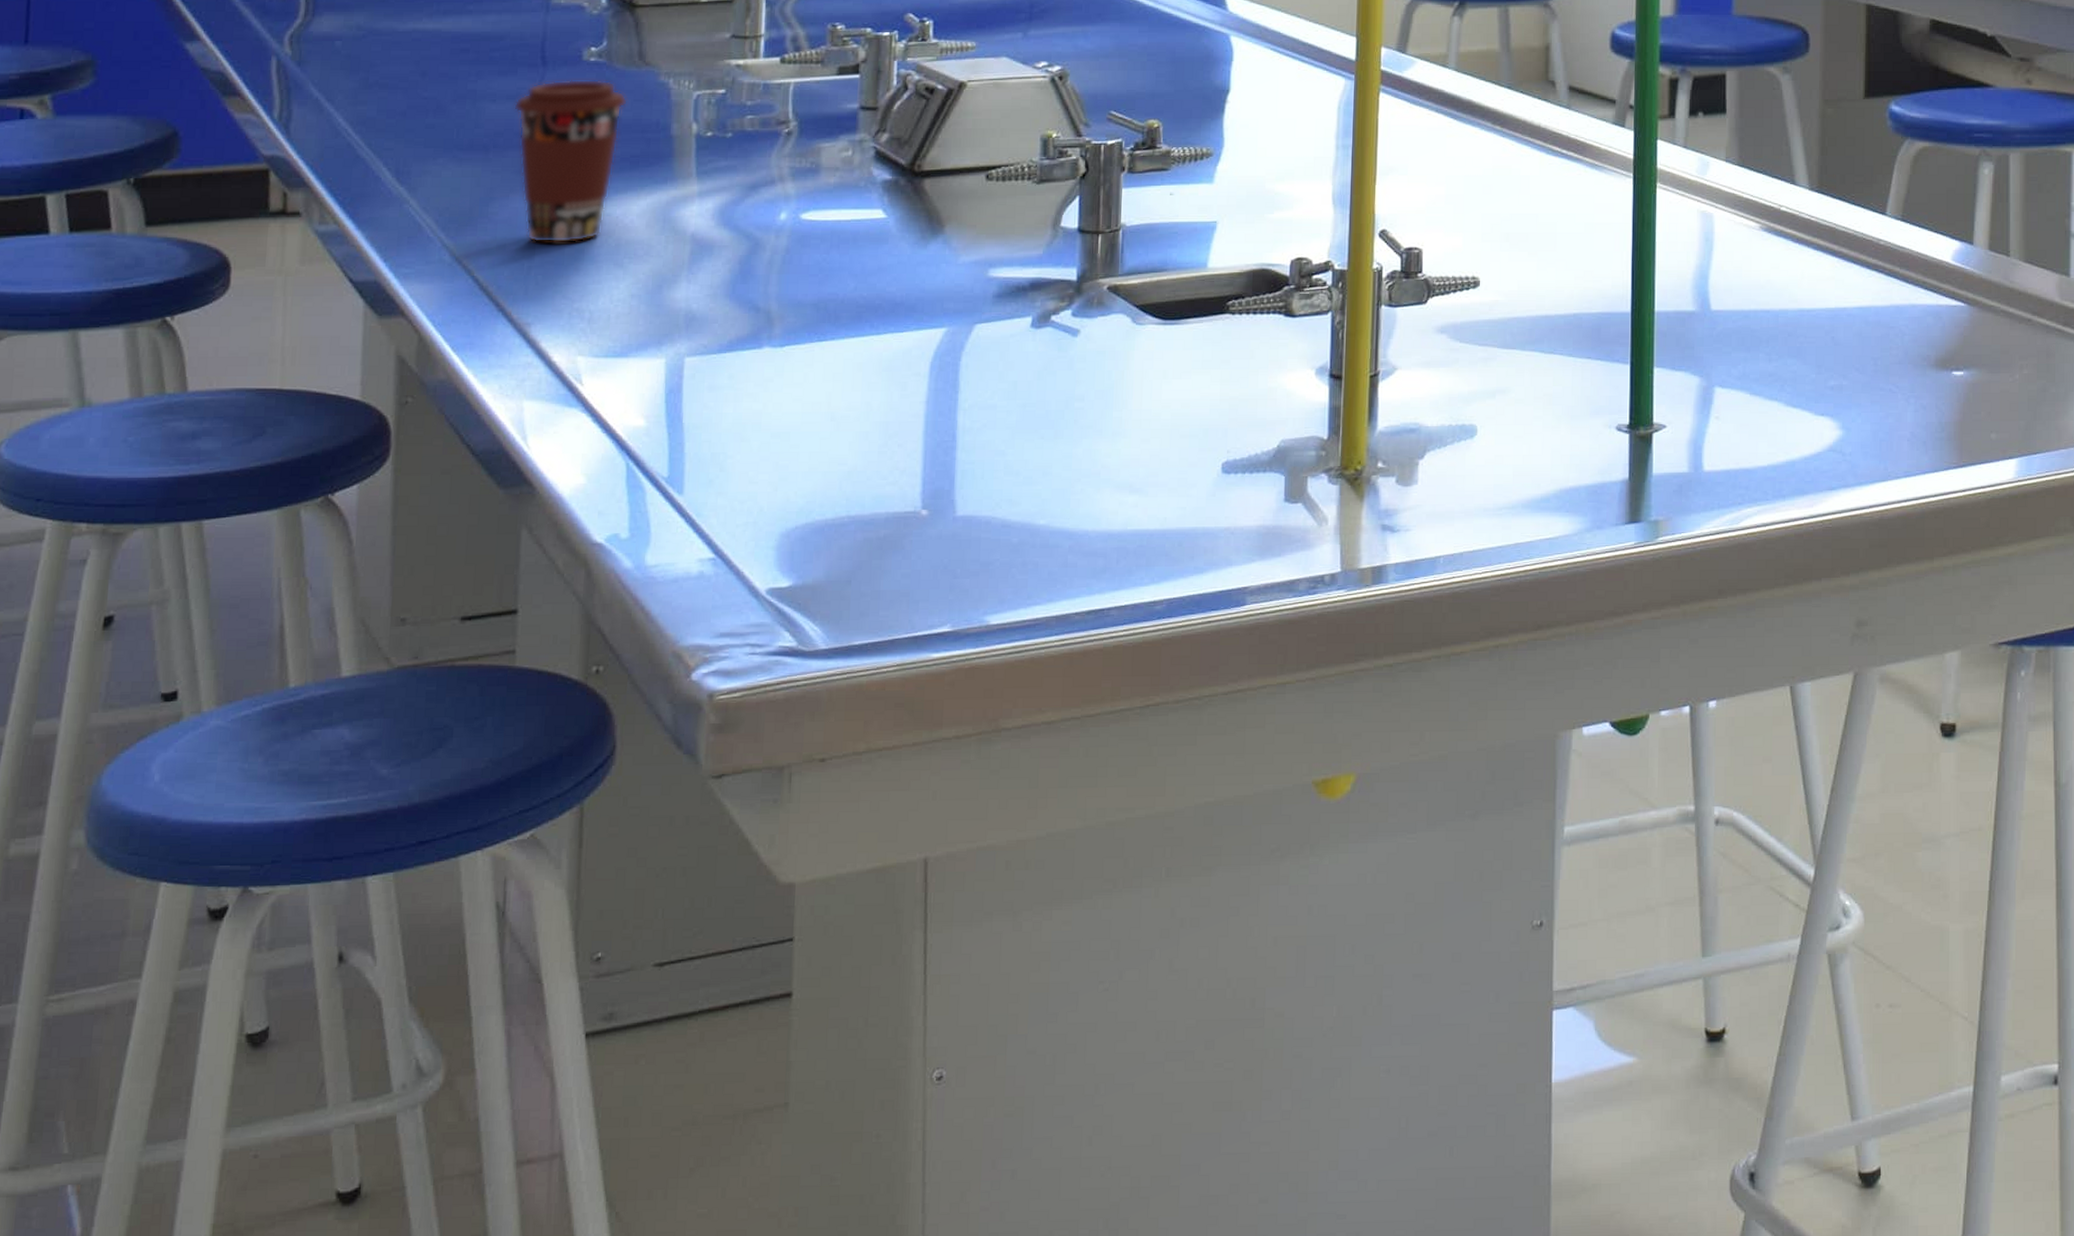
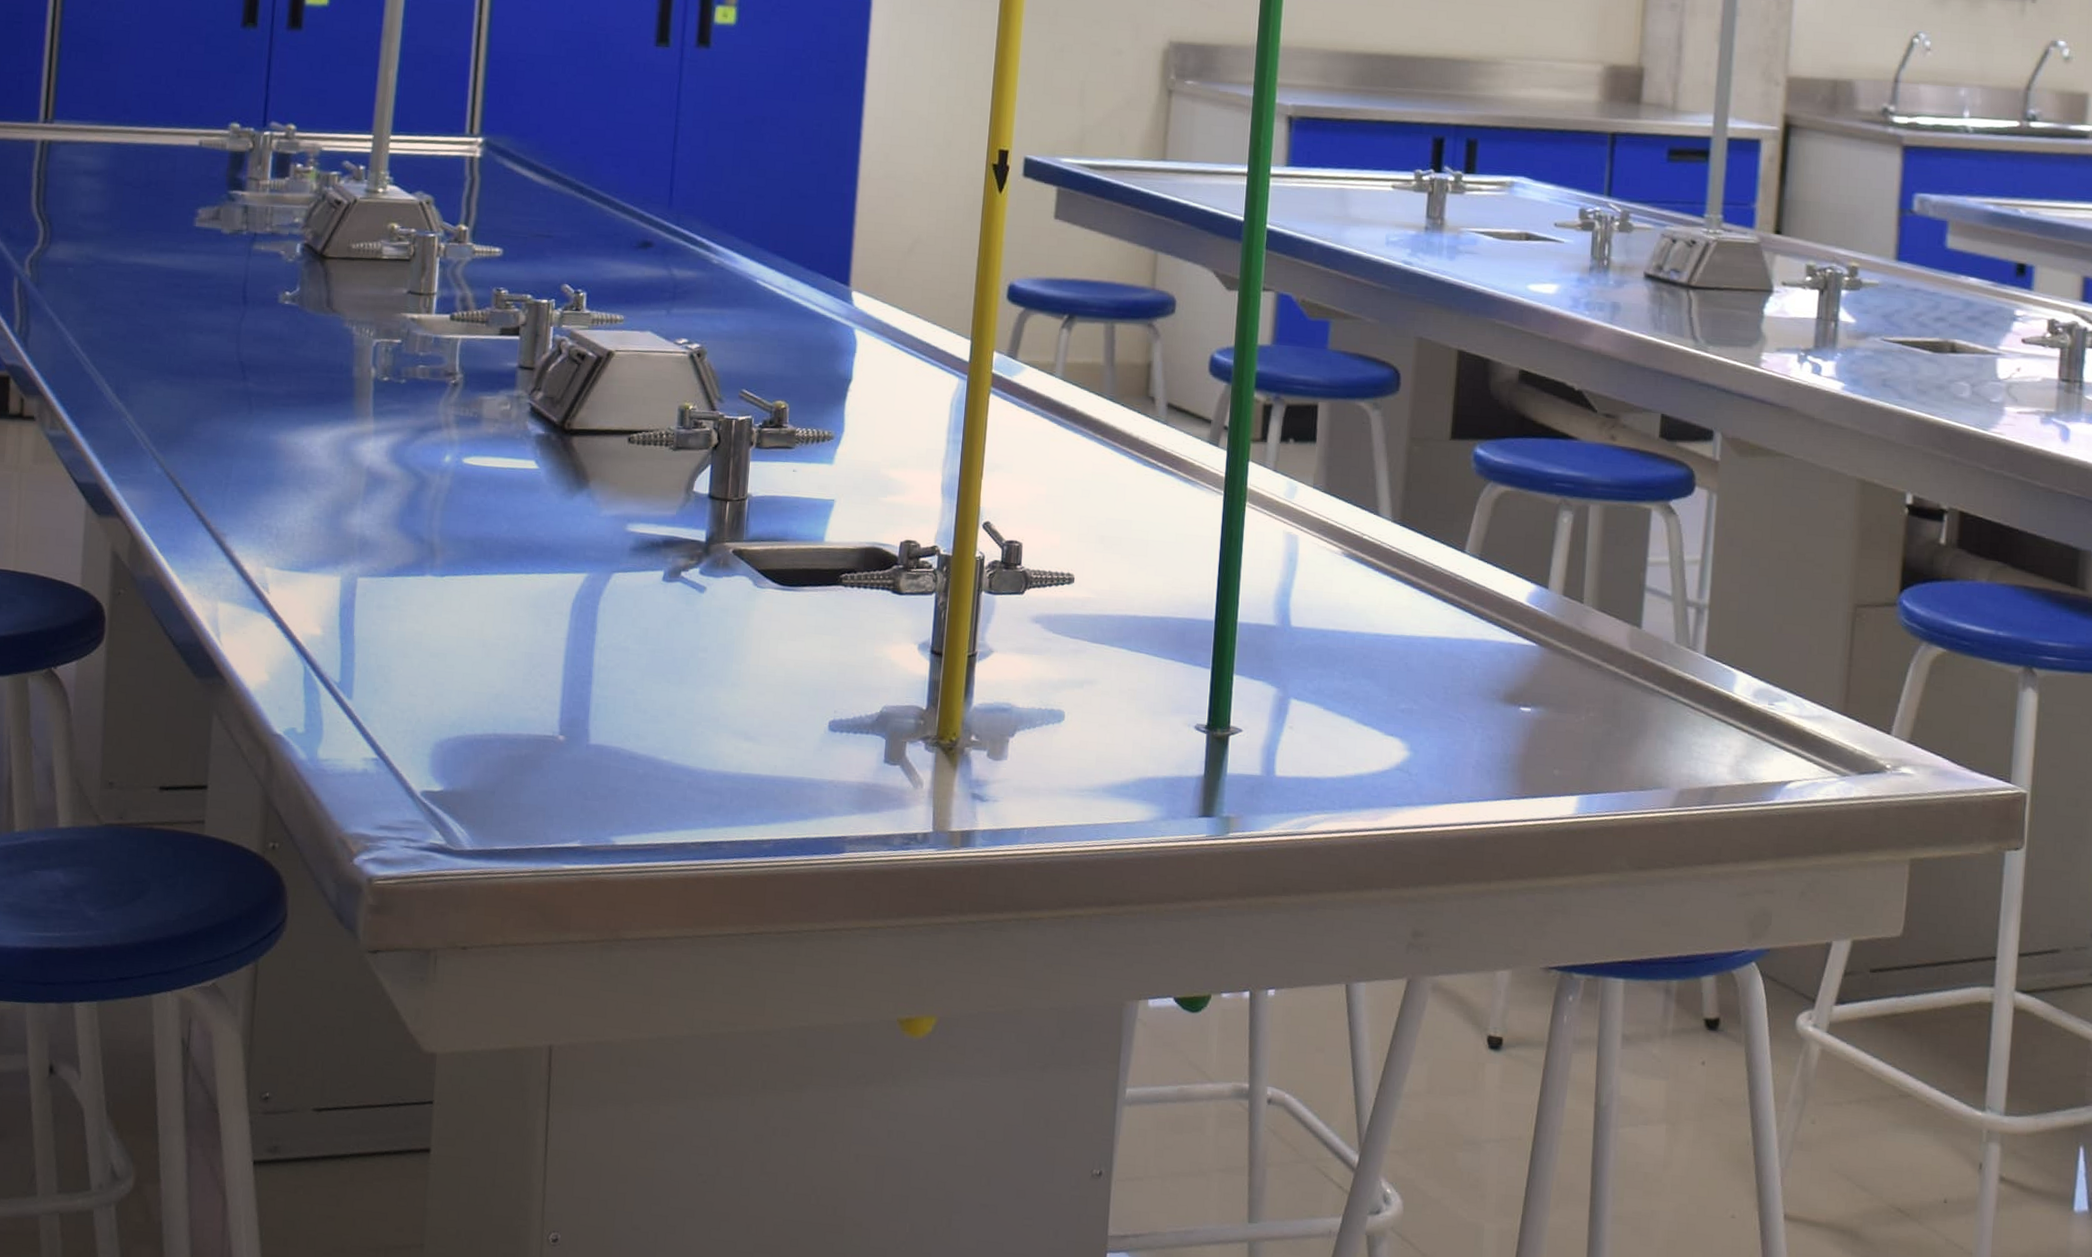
coffee cup: present [514,79,627,243] -> none [218,318,316,466]

